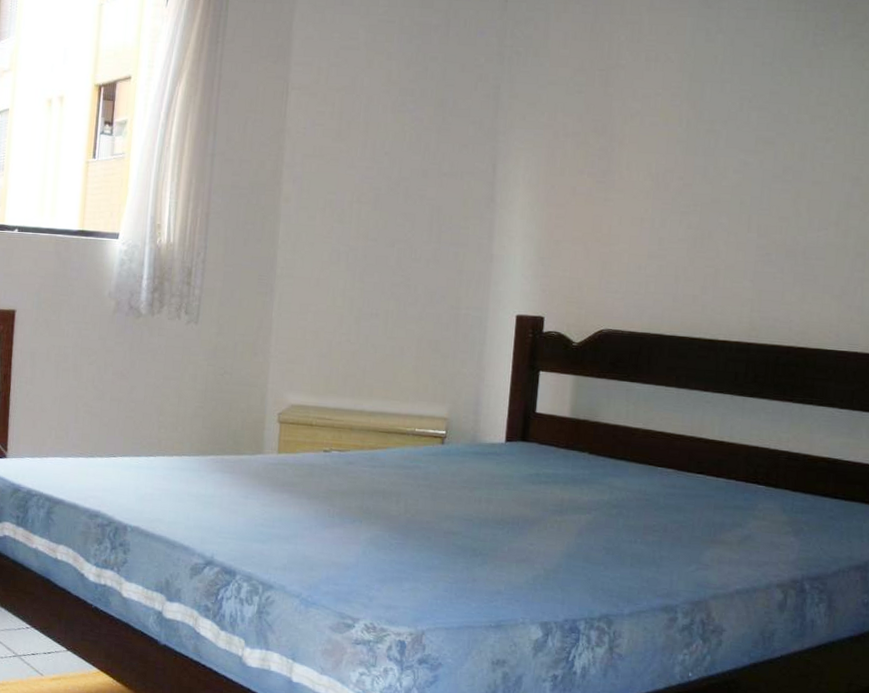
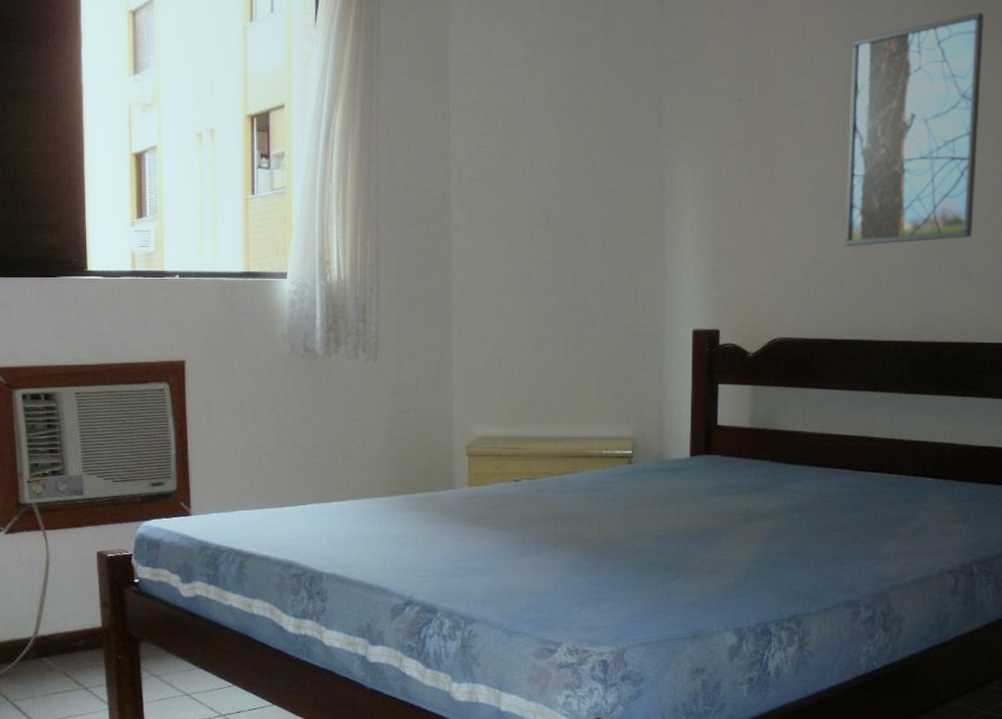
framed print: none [681,16,844,244] -> present [844,13,985,247]

